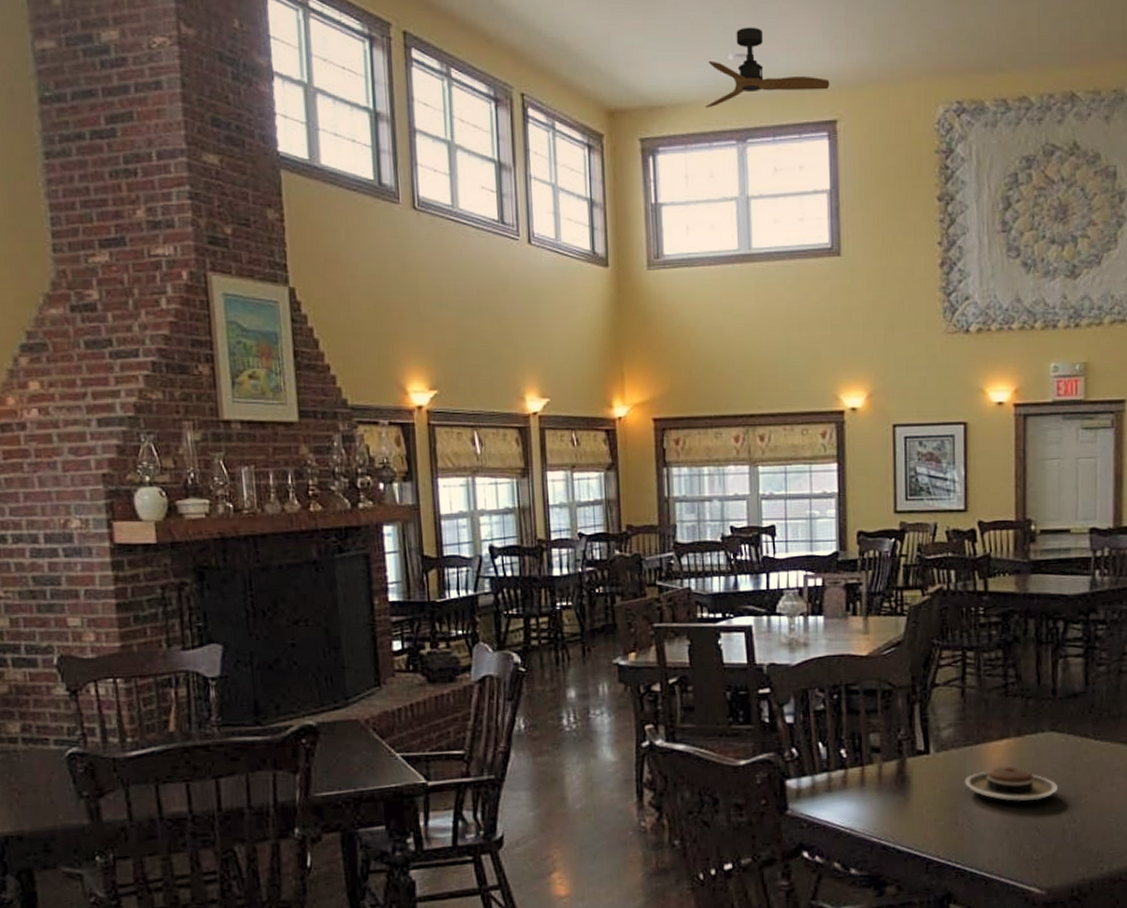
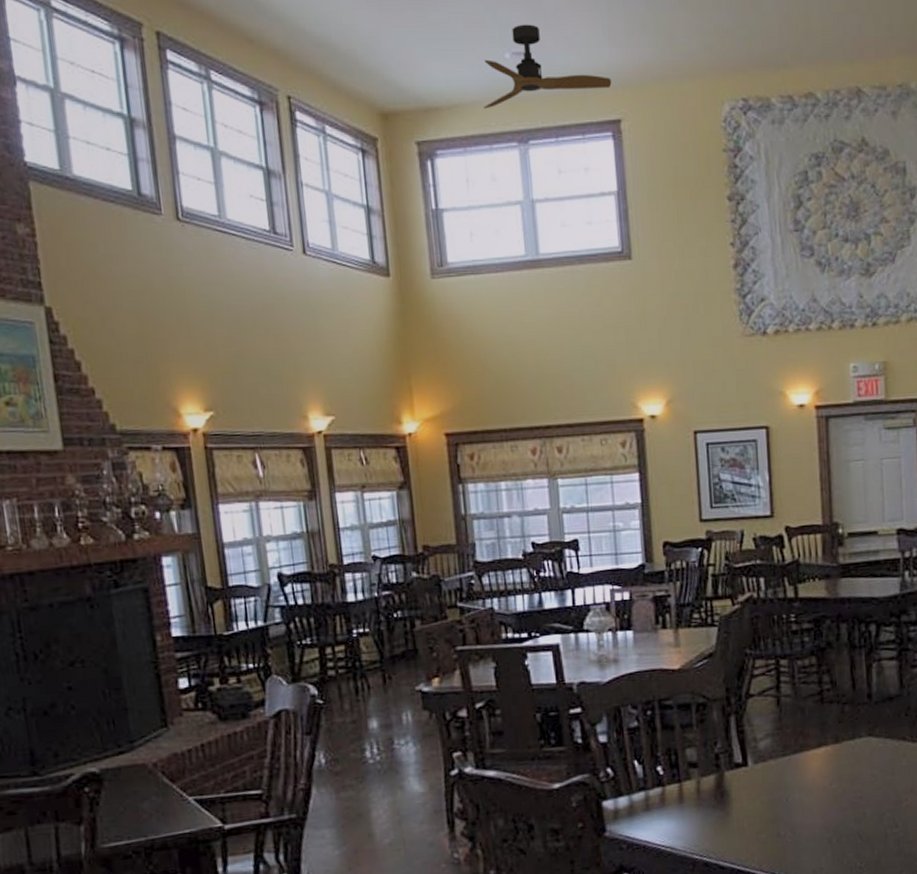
plate: present [964,765,1058,802] -> none [784,773,878,810]

